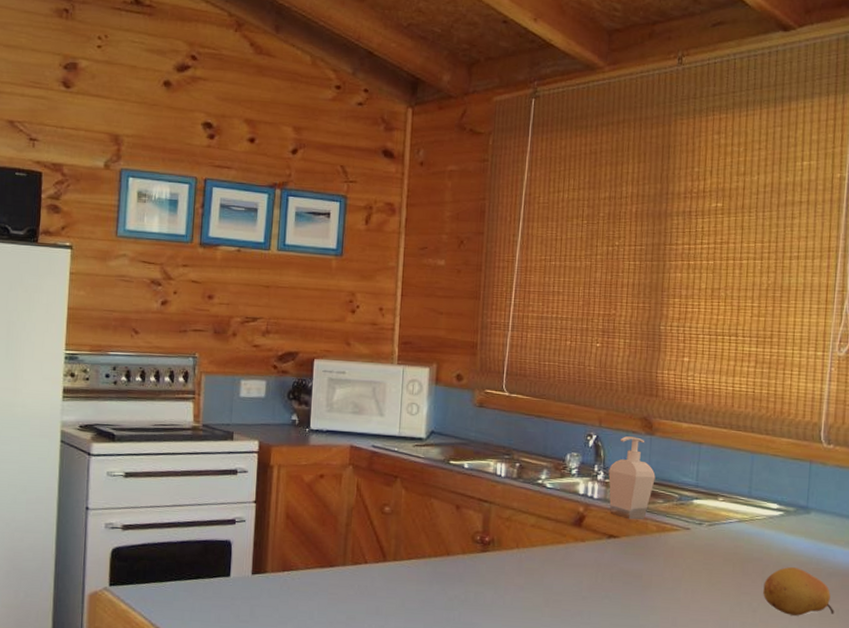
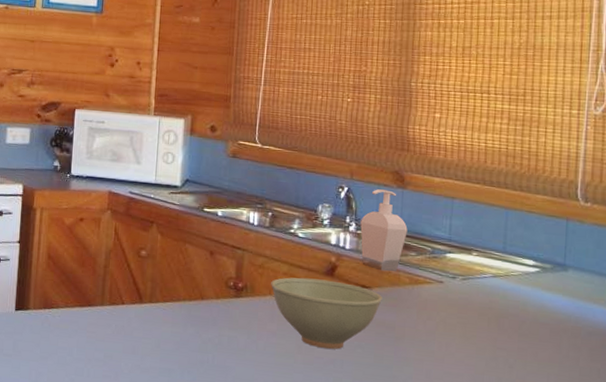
bowl: none [518,529,630,601] -> present [271,277,382,349]
fruit: present [763,567,834,616] -> none [520,324,595,374]

